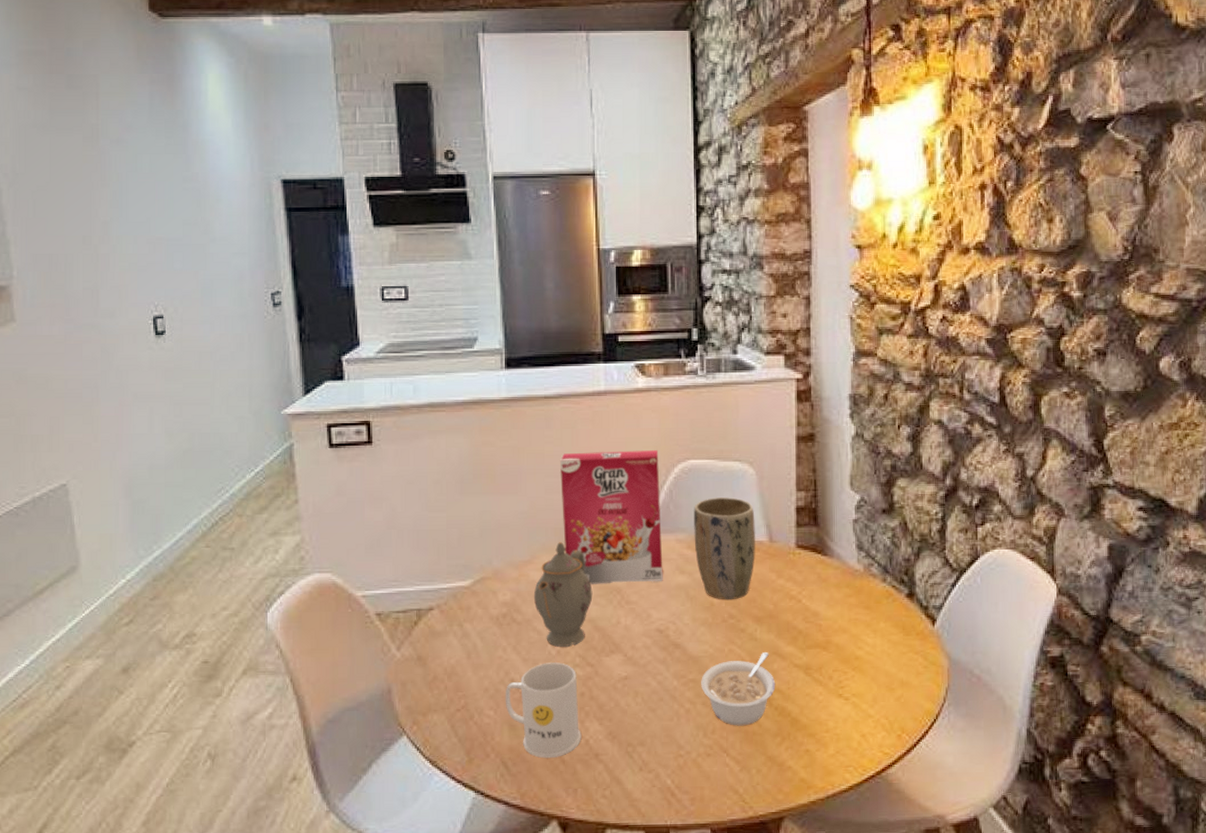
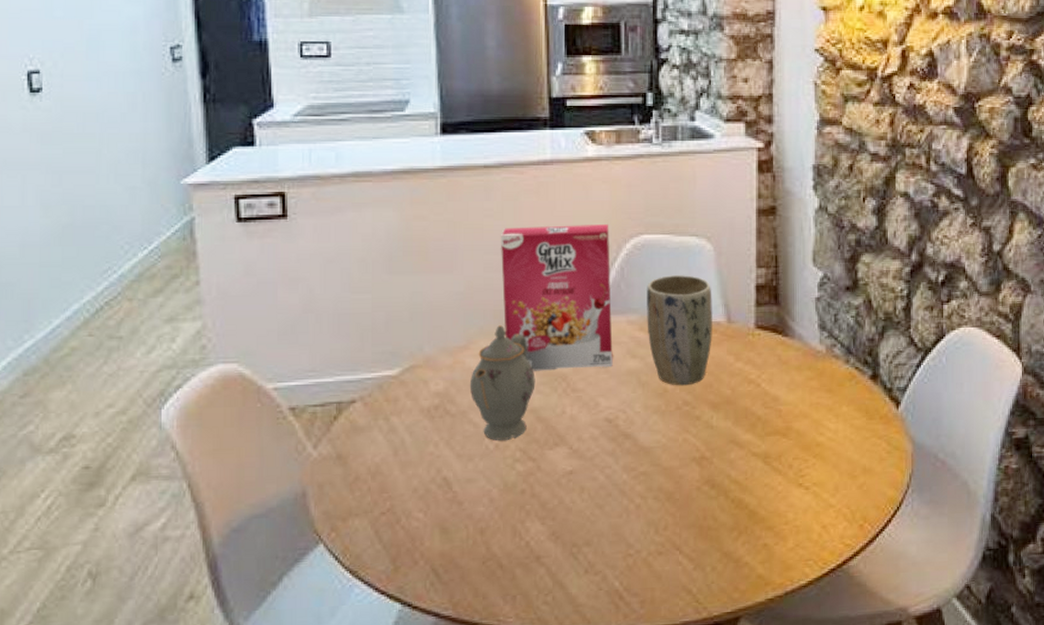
mug: present [505,662,582,759] -> none [436,457,521,564]
legume: present [701,652,776,726] -> none [653,441,733,521]

